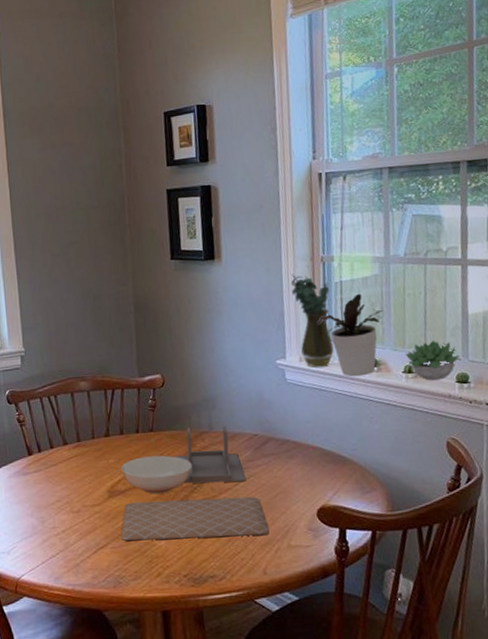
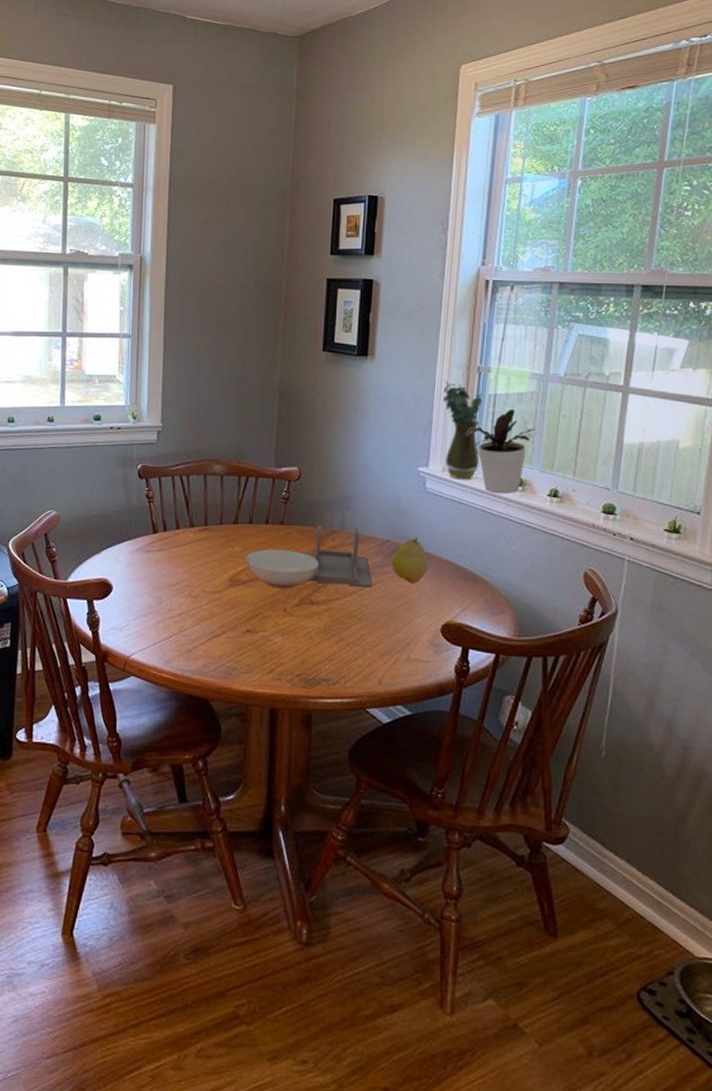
placemat: present [121,496,270,542] -> none [237,594,390,644]
fruit: none [261,427,297,474] -> present [391,536,427,584]
succulent plant: present [406,340,460,381] -> none [553,466,609,508]

